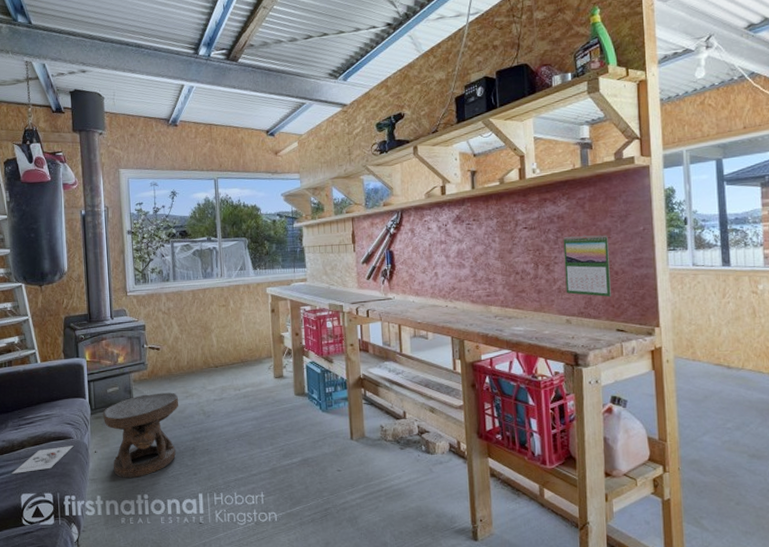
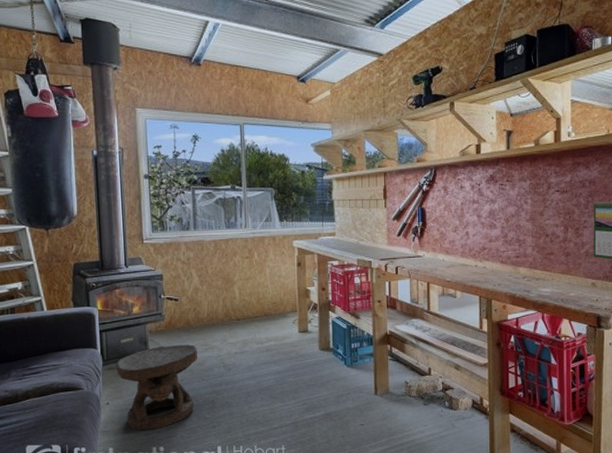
architectural model: present [12,446,74,474] -> none [15,397,84,425]

